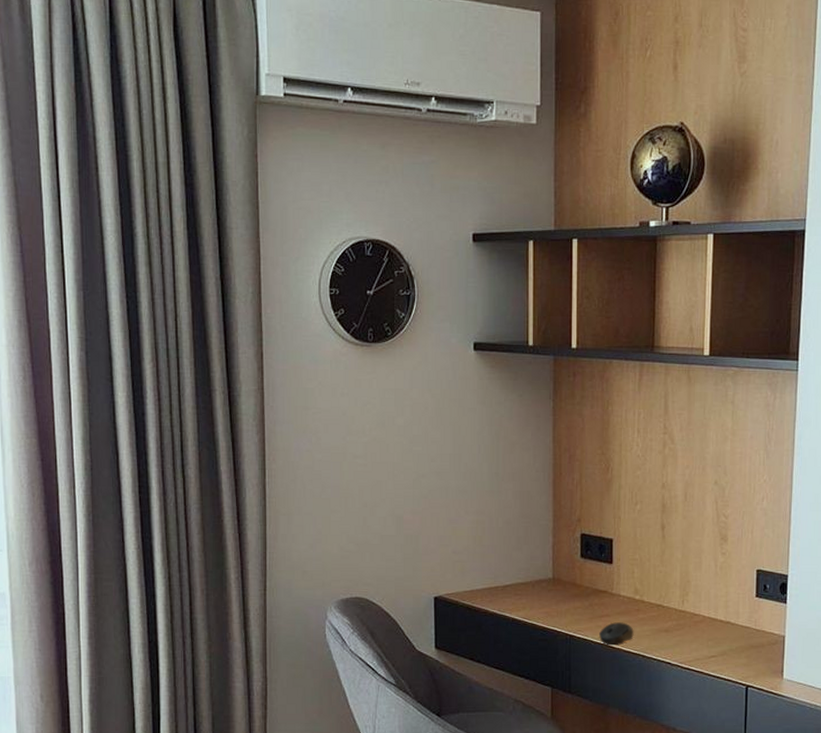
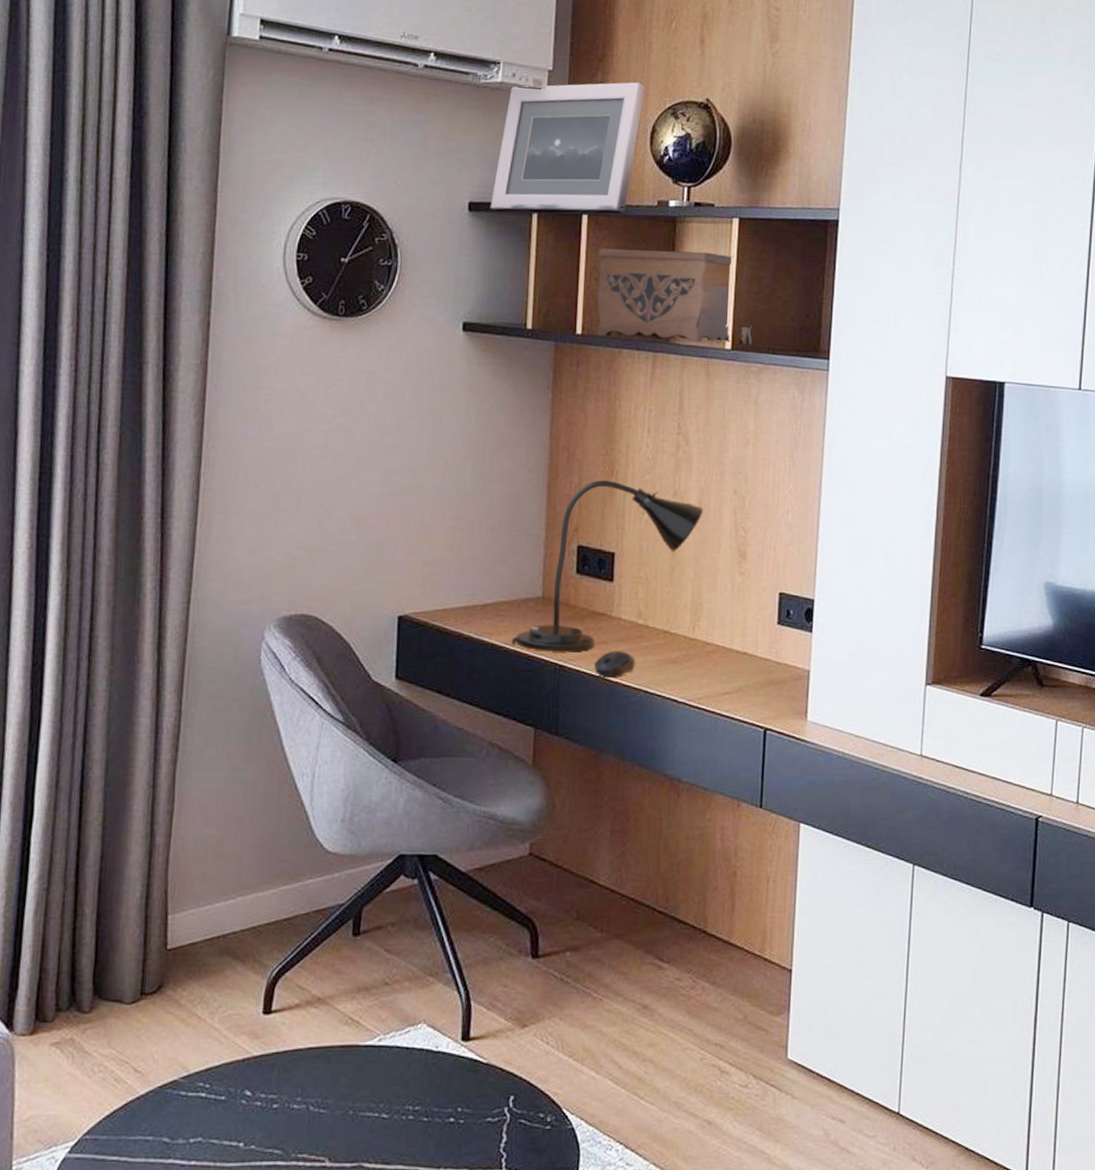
picture frame: none [491,111,625,241] -> present [490,82,646,214]
desk lamp: none [529,477,689,624] -> present [511,480,704,652]
decorative box: none [588,267,728,351] -> present [597,248,752,345]

